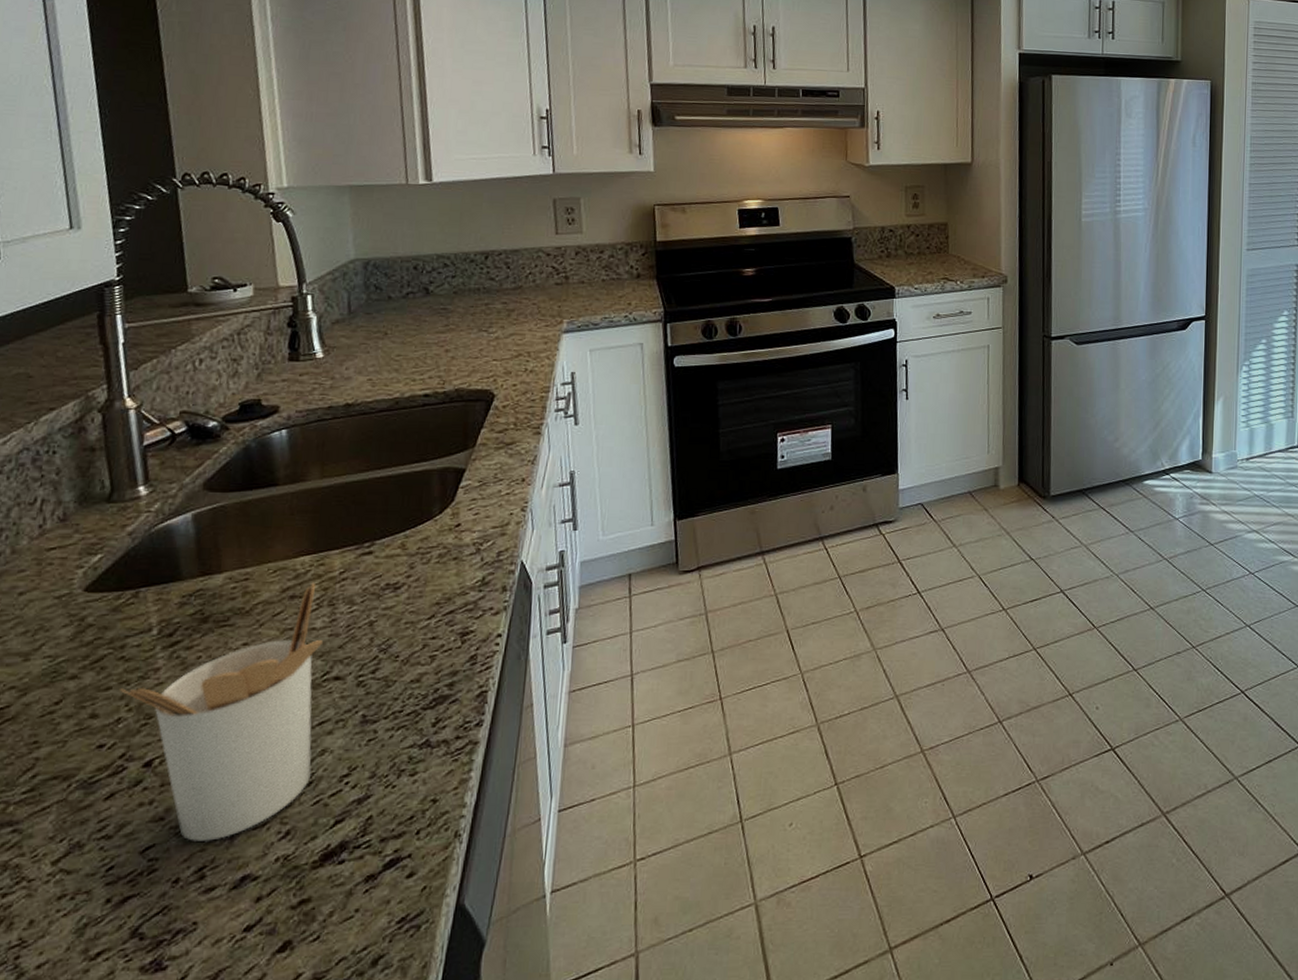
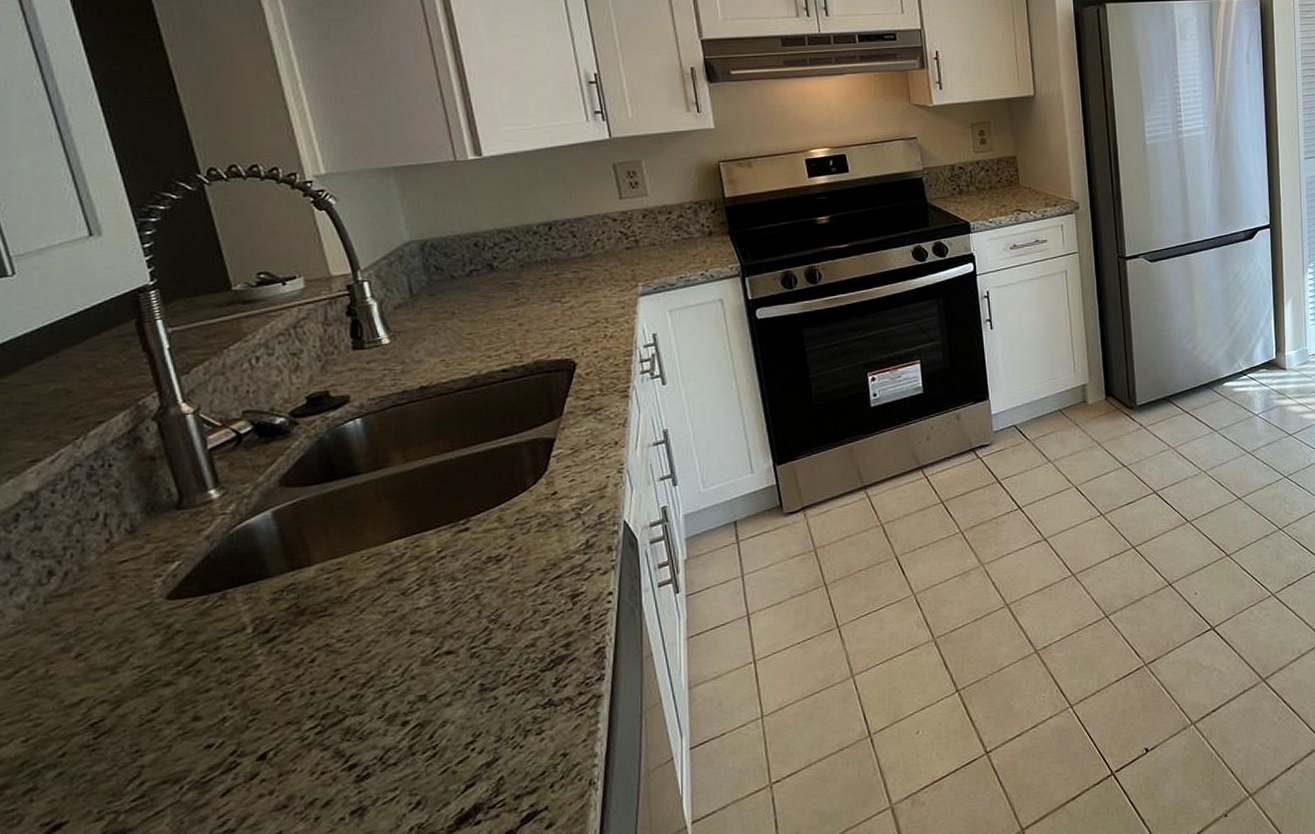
utensil holder: present [120,582,323,842] -> none [221,564,436,824]

